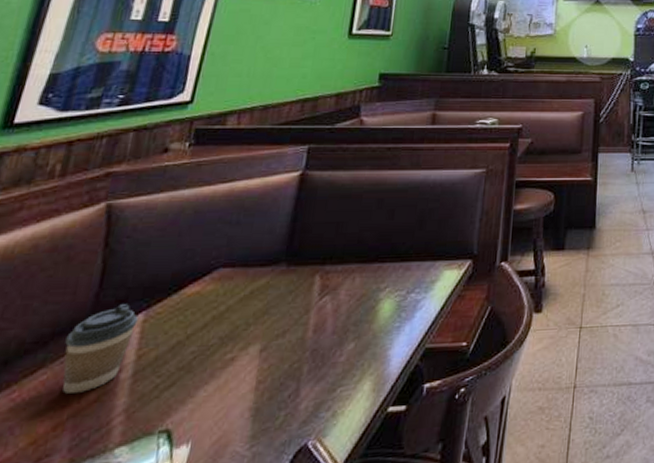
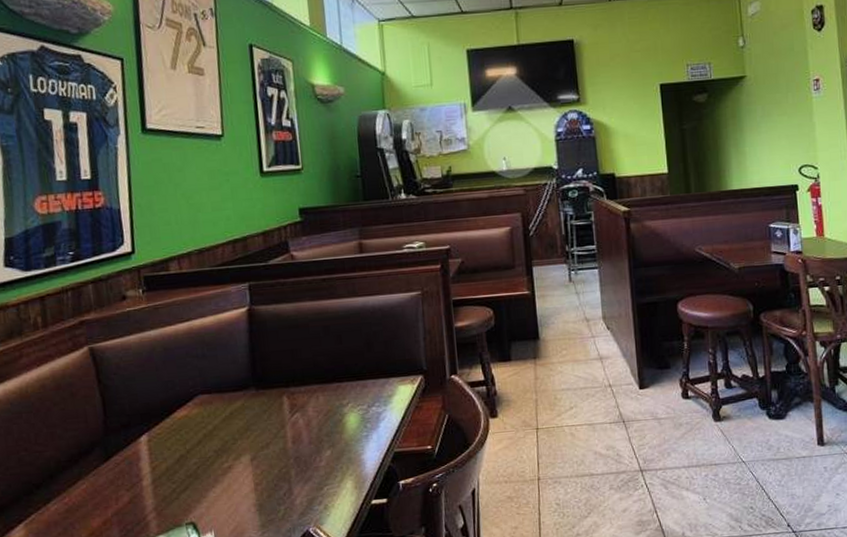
coffee cup: present [62,304,138,394] -> none [91,428,144,498]

